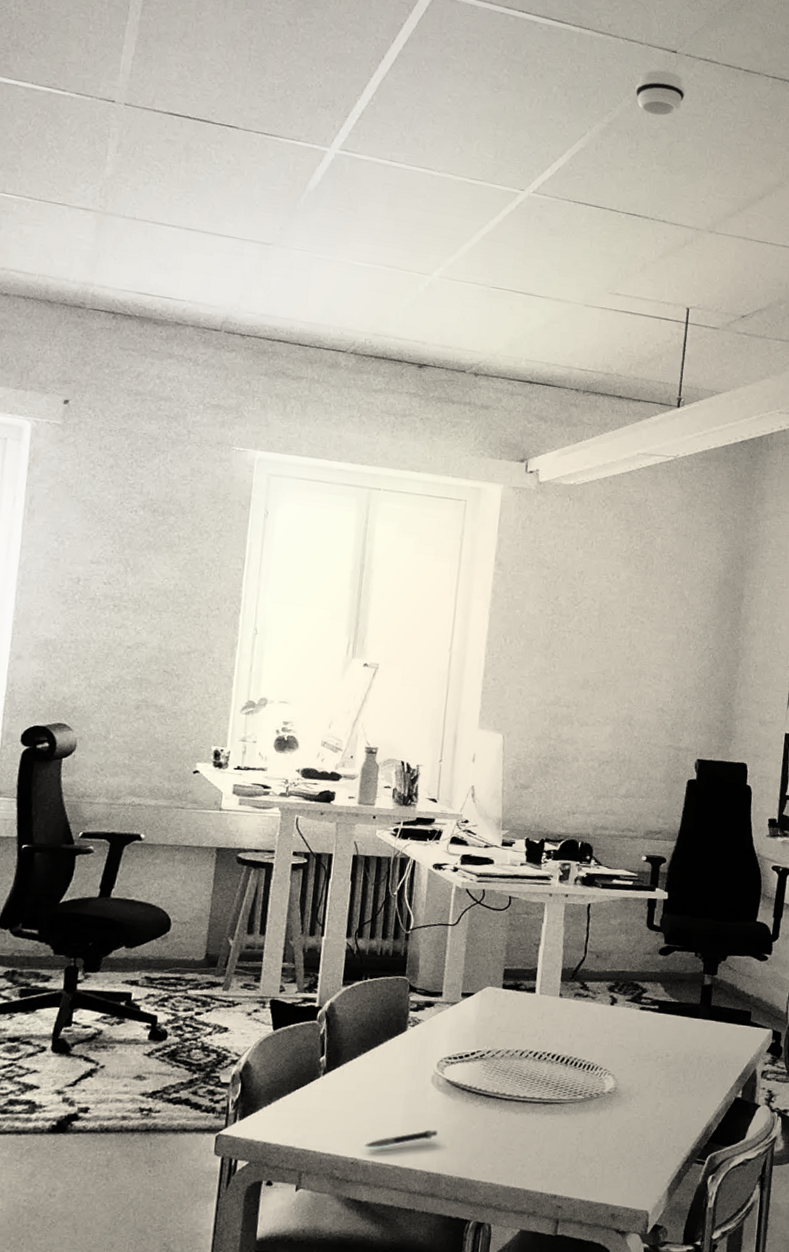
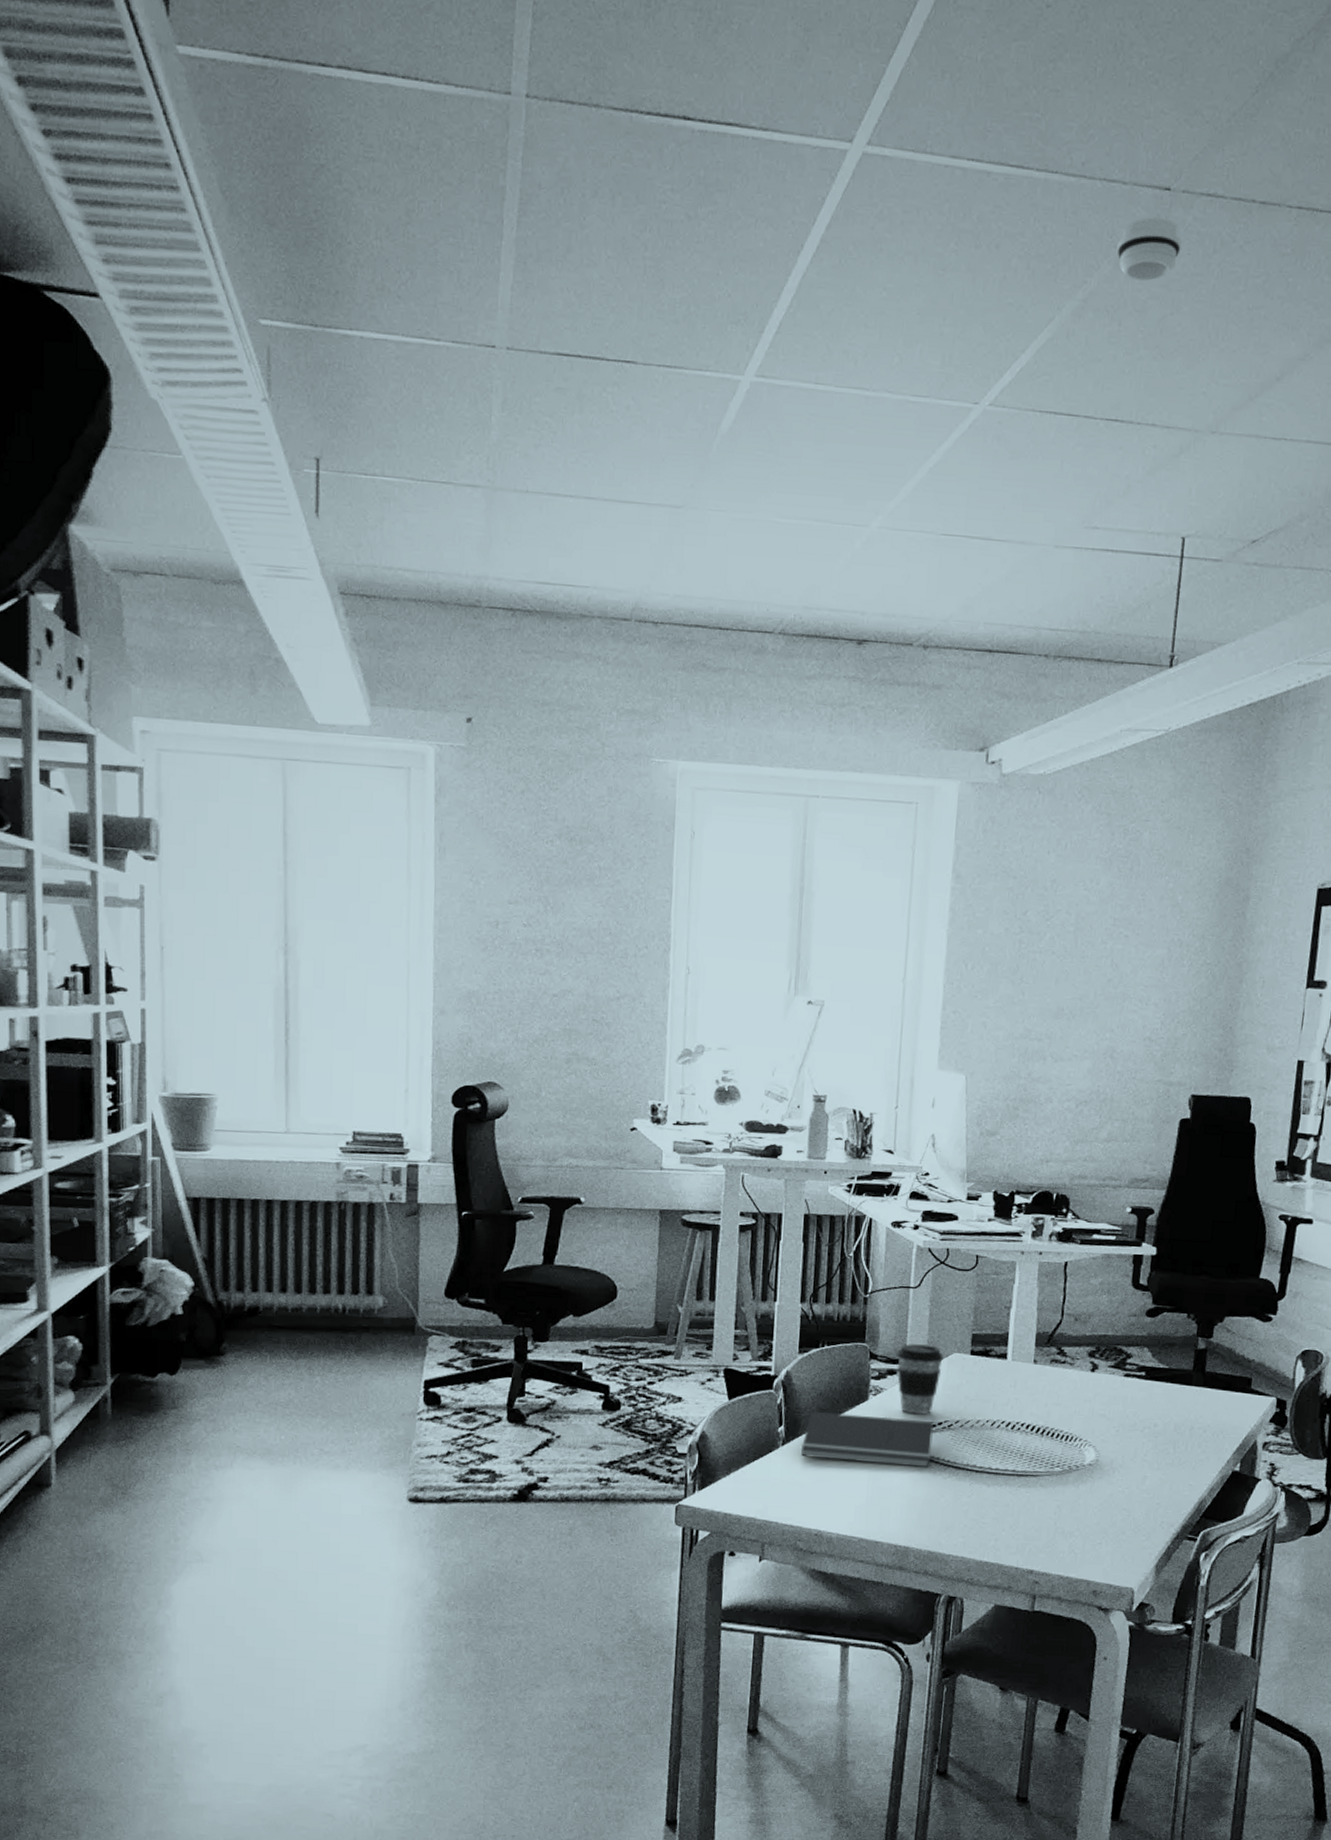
notepad: none [341,1042,468,1096] -> present [801,1412,935,1467]
pen: present [364,1129,438,1148] -> none [827,1501,905,1520]
coffee cup: none [434,977,478,1045] -> present [897,1344,943,1415]

